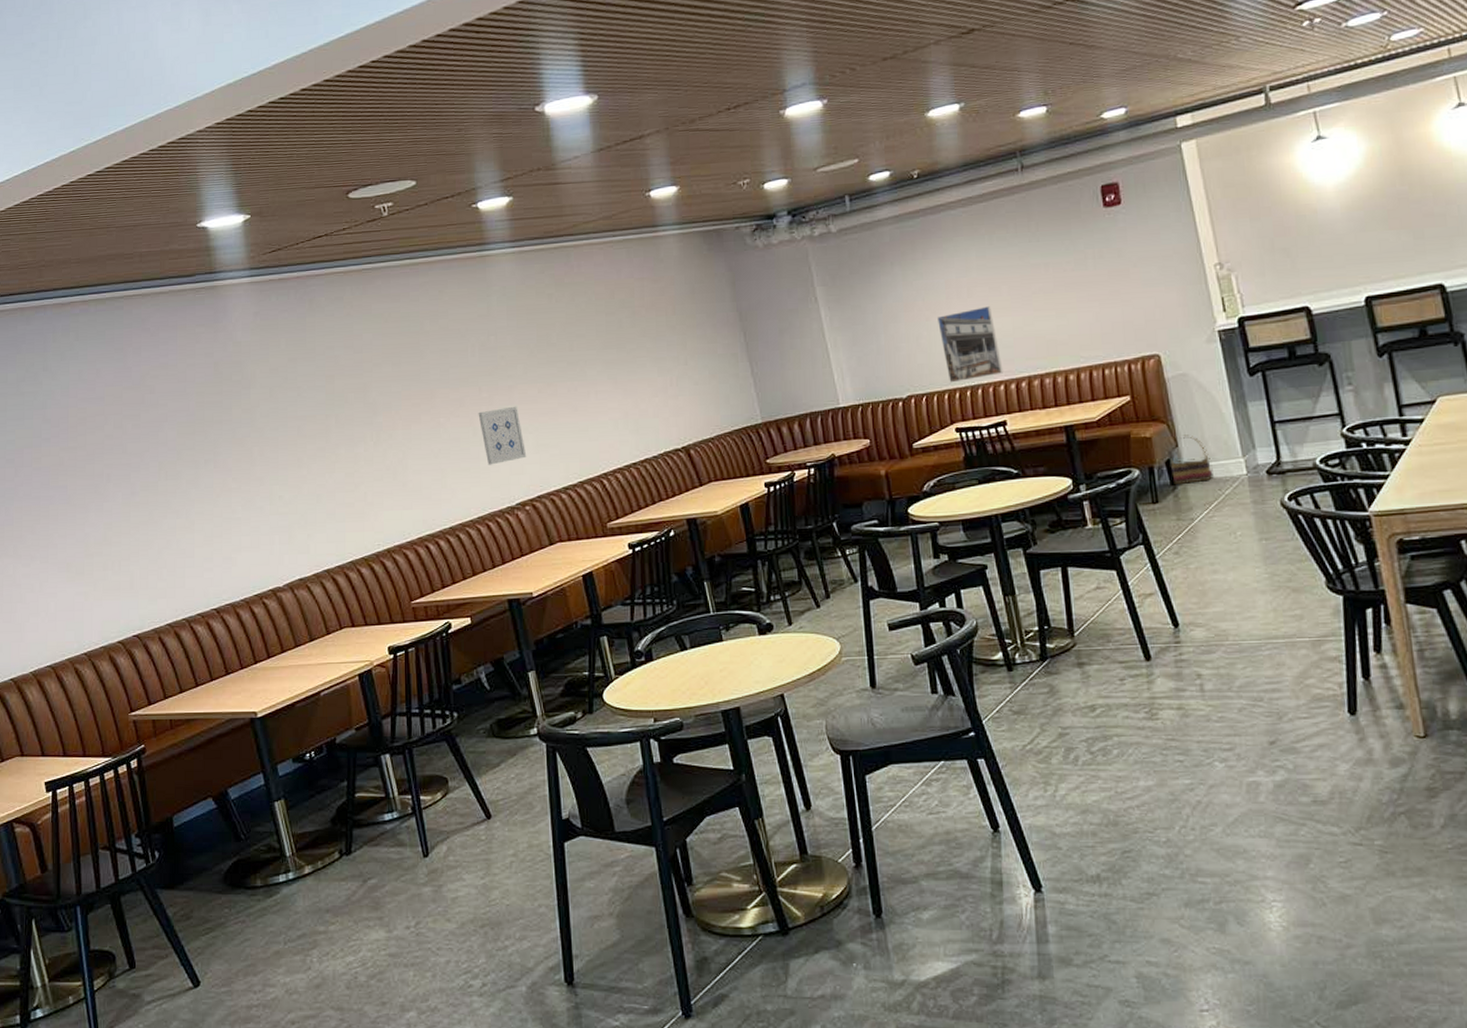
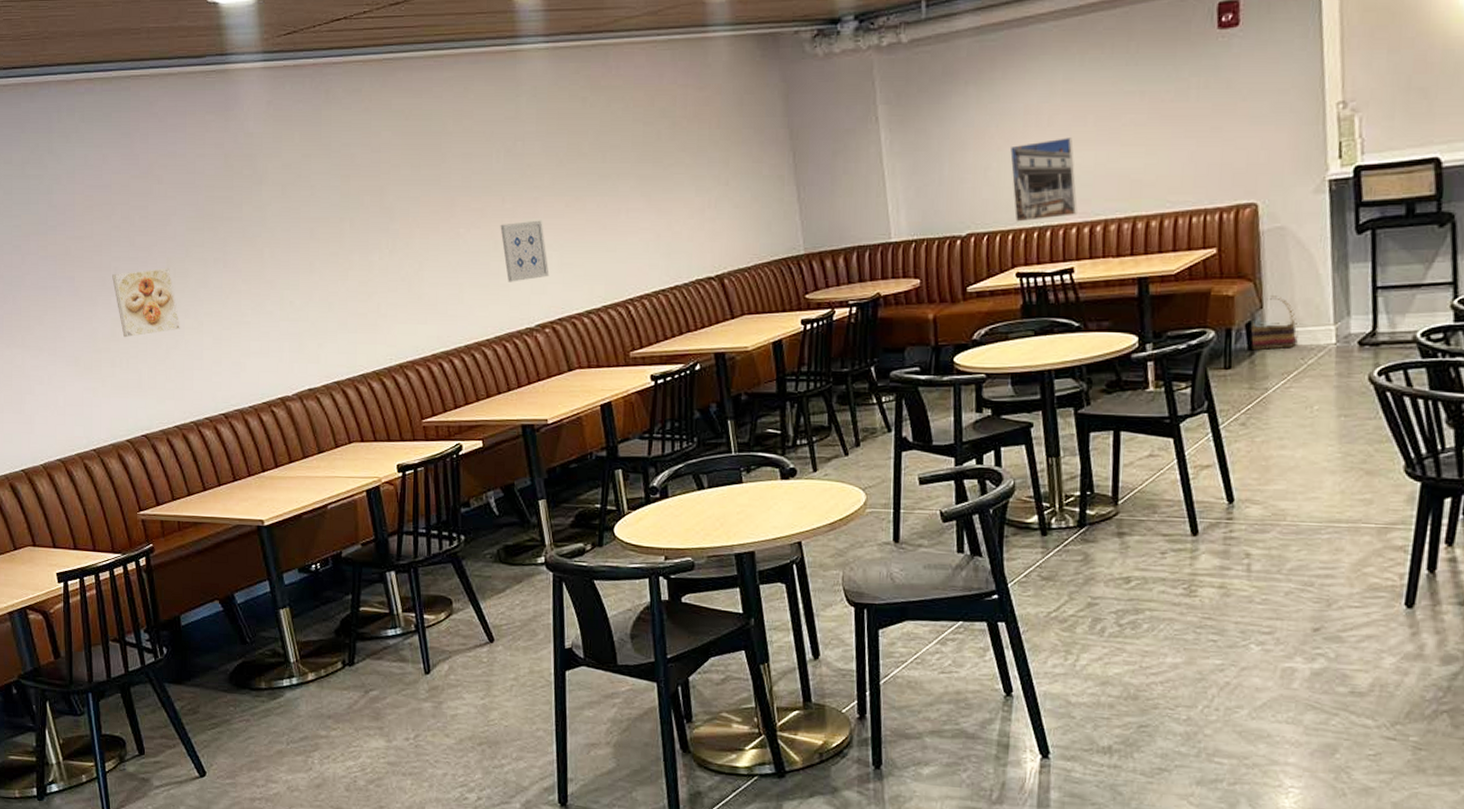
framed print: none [105,471,172,541] -> present [112,267,180,338]

